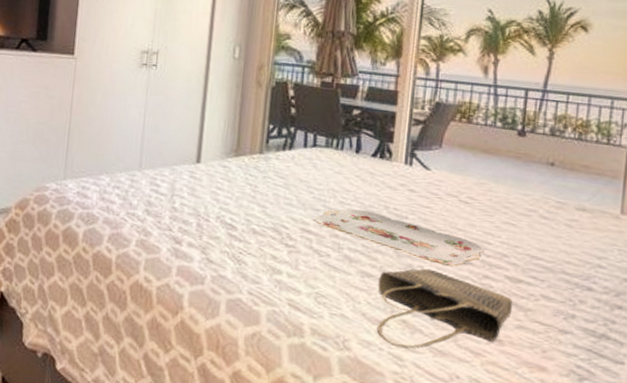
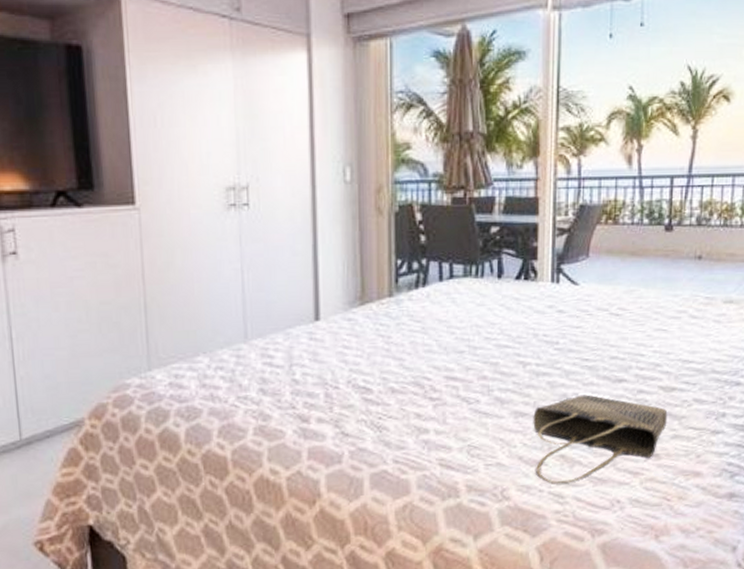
serving tray: present [314,208,485,266] -> none [459,343,638,388]

